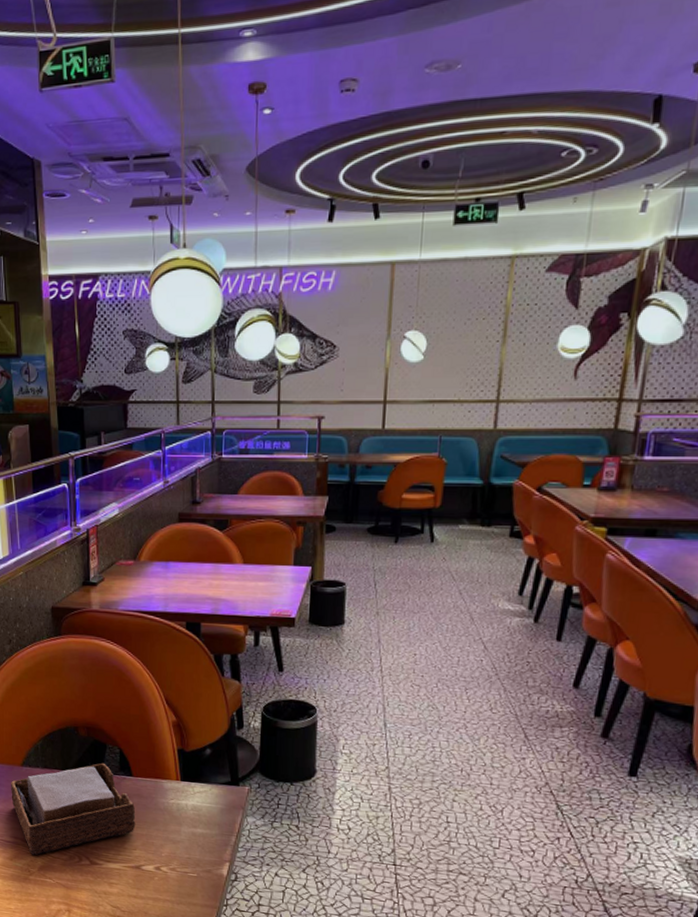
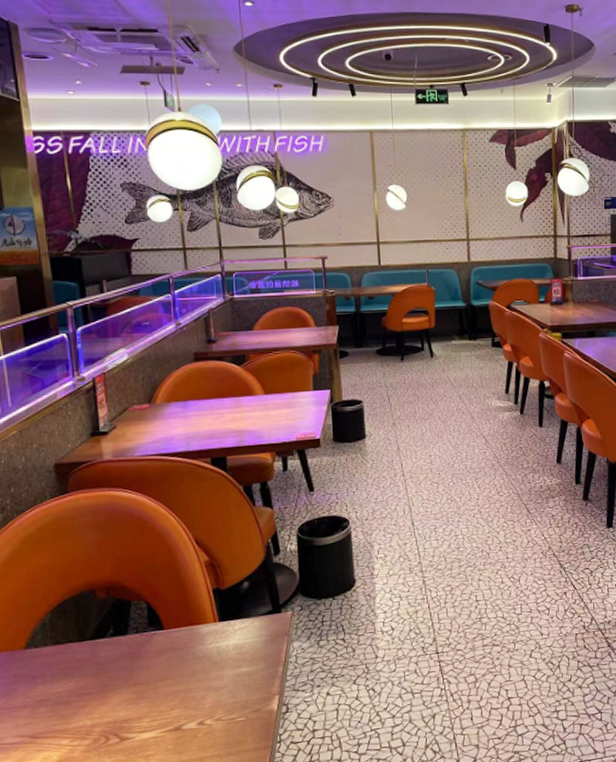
napkin holder: present [11,762,136,856] -> none [12,622,172,752]

